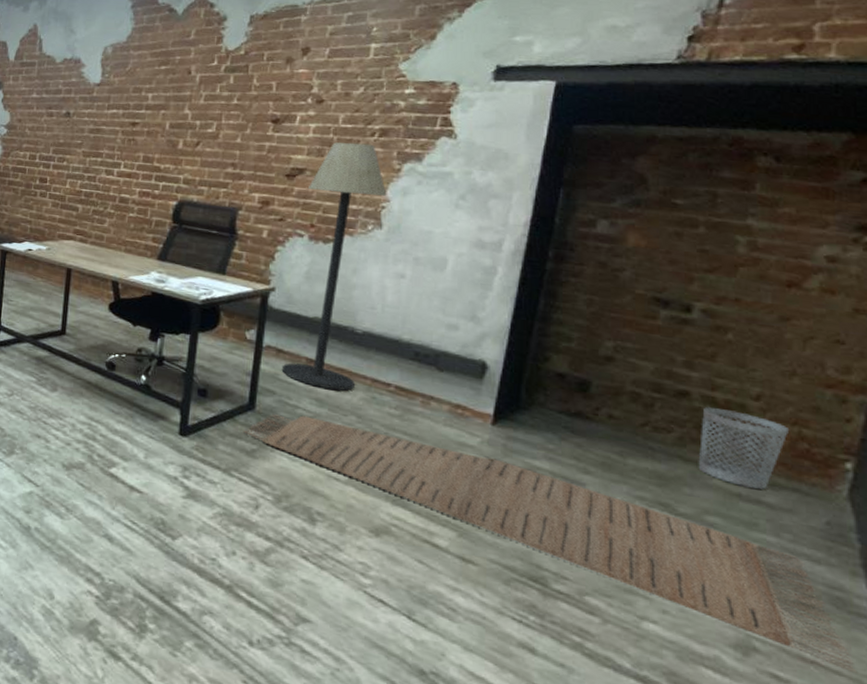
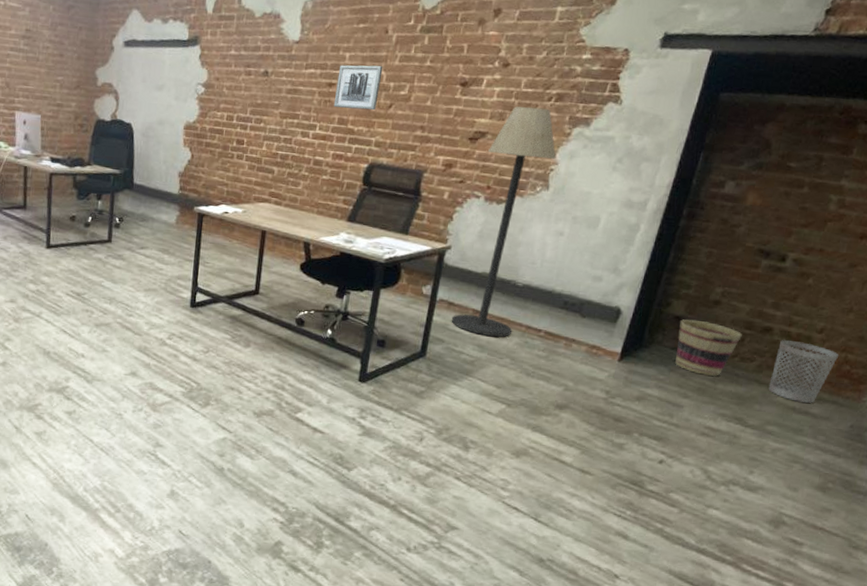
wall art: none [137,104,188,148] -> present [333,65,383,111]
rug: present [242,414,858,674] -> none [414,360,849,535]
basket: none [565,377,650,449] -> present [675,319,742,376]

